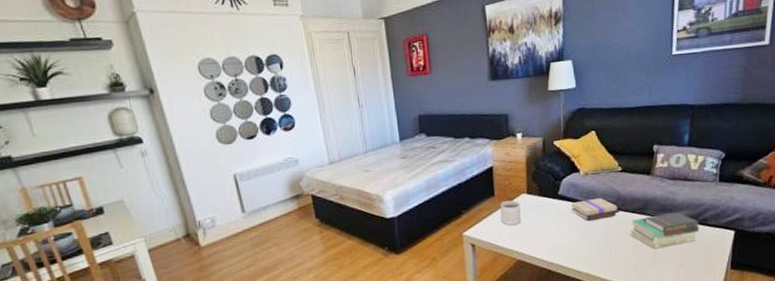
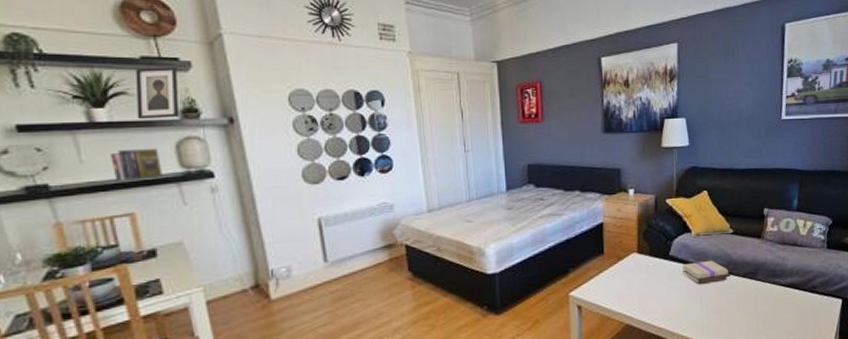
books: none [56,119,101,150] -> present [111,148,163,181]
picture frame: none [67,45,108,96] -> present [136,66,180,120]
mug: present [500,200,521,226] -> none [609,259,631,287]
books: present [630,211,700,249] -> none [741,278,809,316]

